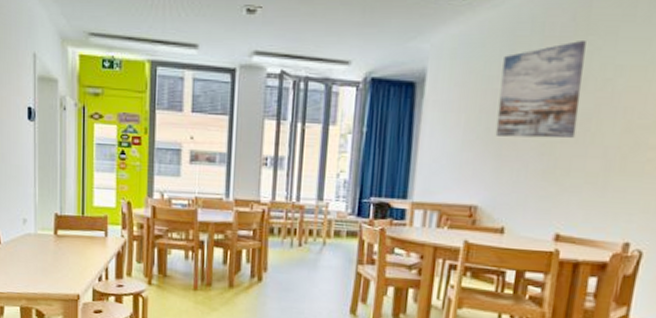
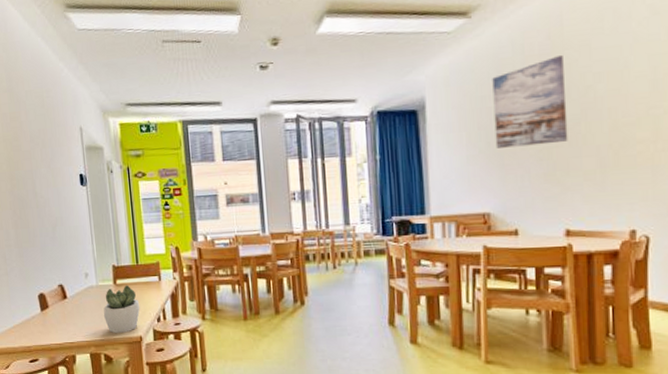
succulent plant: none [39,237,81,289] -> present [103,285,140,333]

